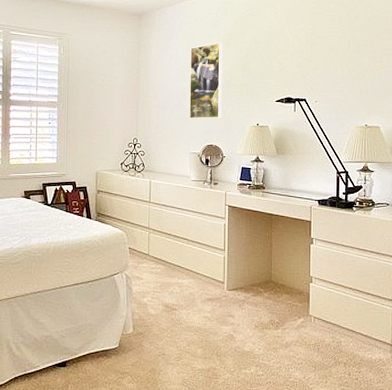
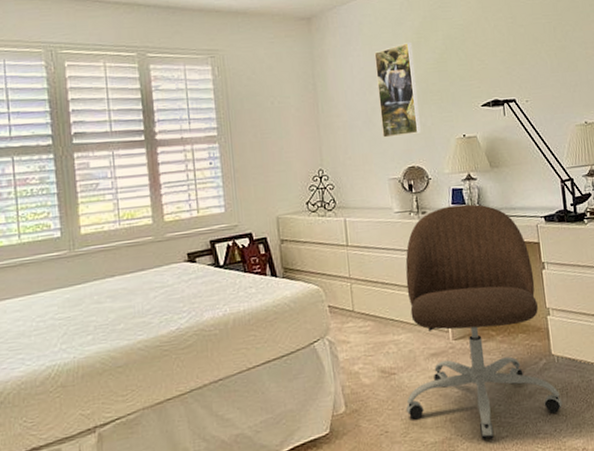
office chair: none [181,181,313,375] -> present [405,204,563,440]

